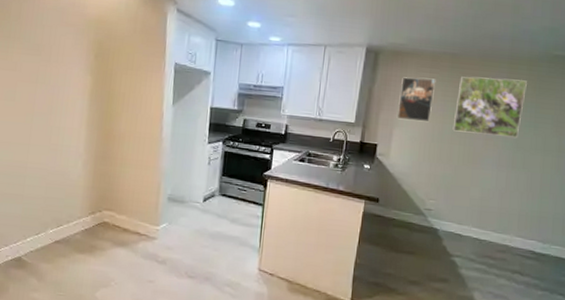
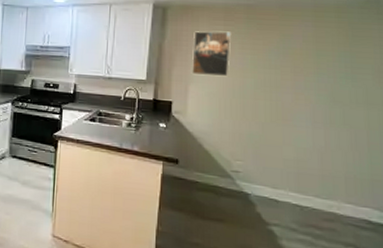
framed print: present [452,76,527,137] -> none [255,27,337,91]

